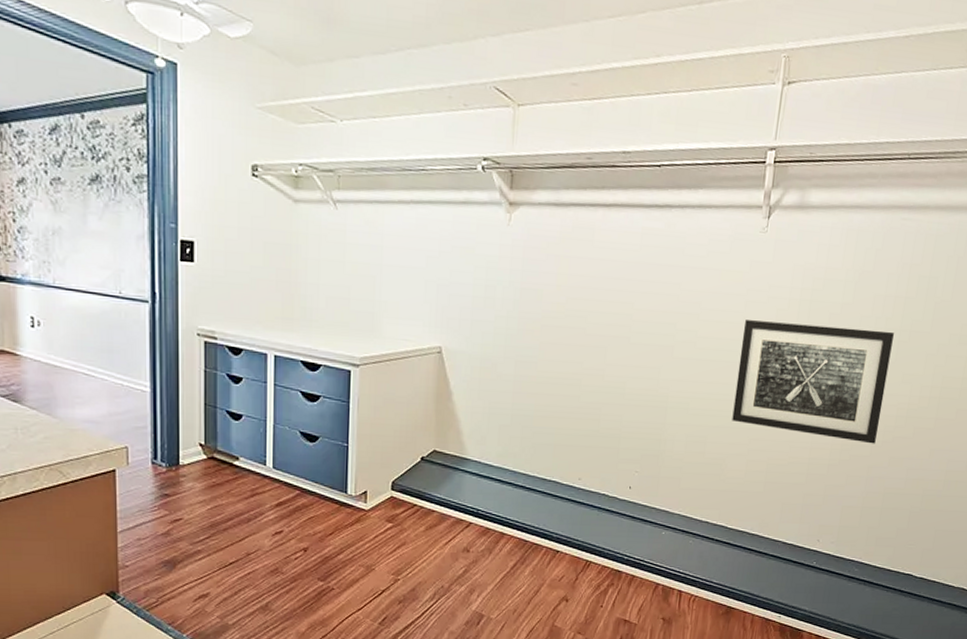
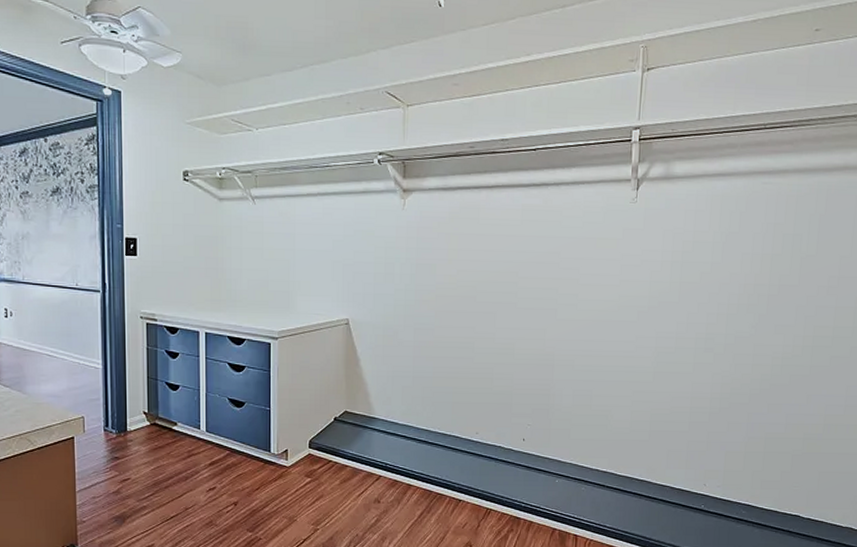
wall art: present [732,320,894,444] -> none [615,282,763,392]

